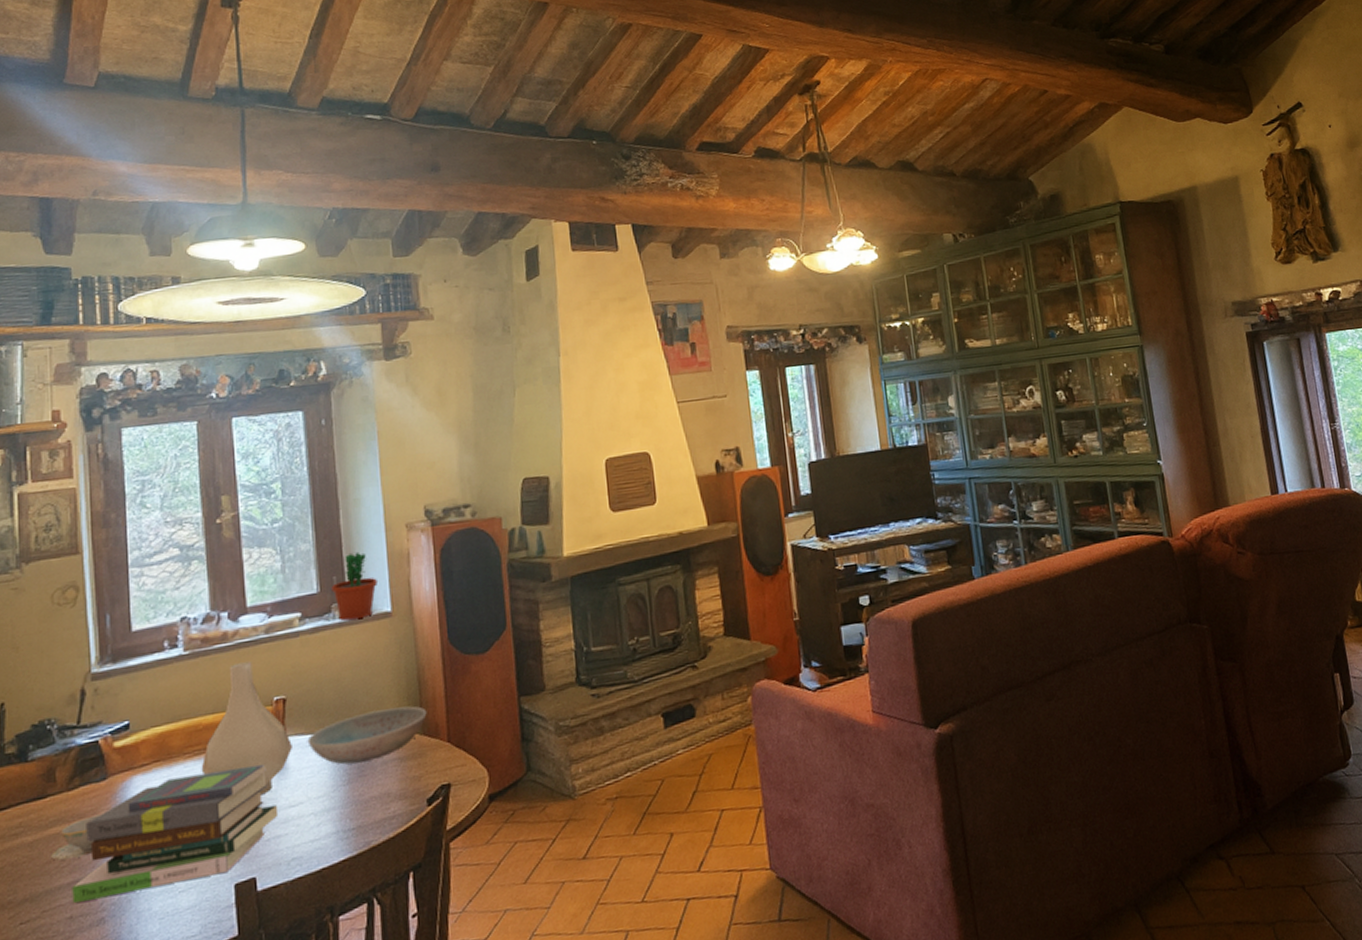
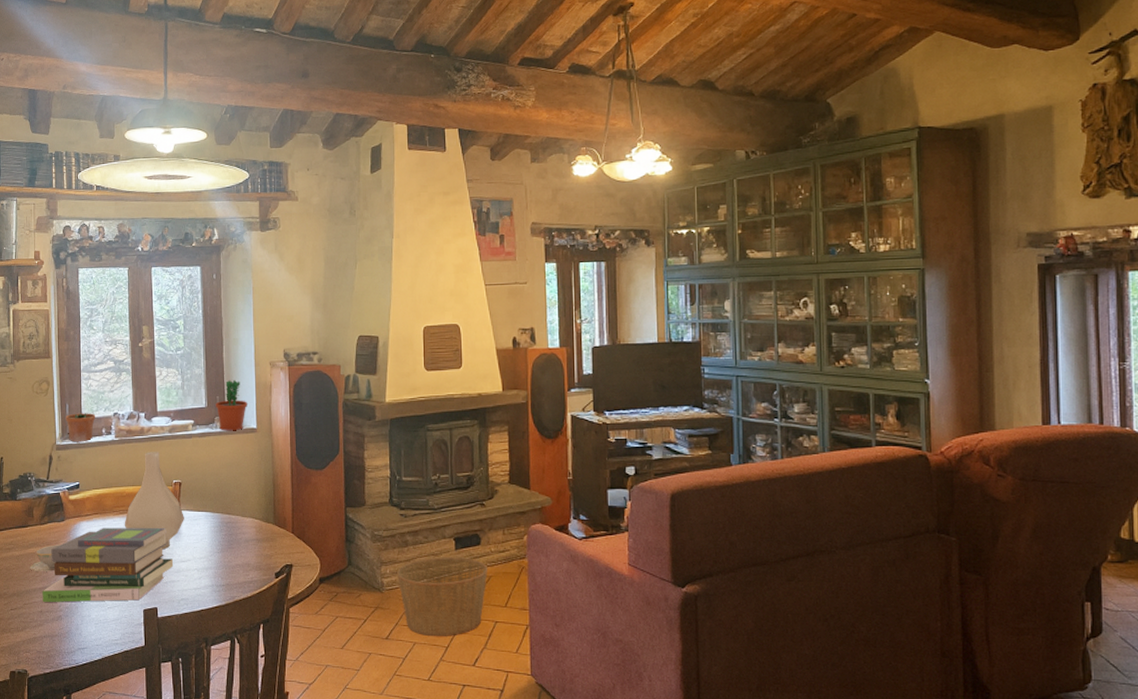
planter: none [105,622,153,667] -> present [65,413,96,442]
dish: present [307,705,427,765] -> none [194,501,278,538]
basket: none [592,735,708,845] -> present [397,557,488,636]

